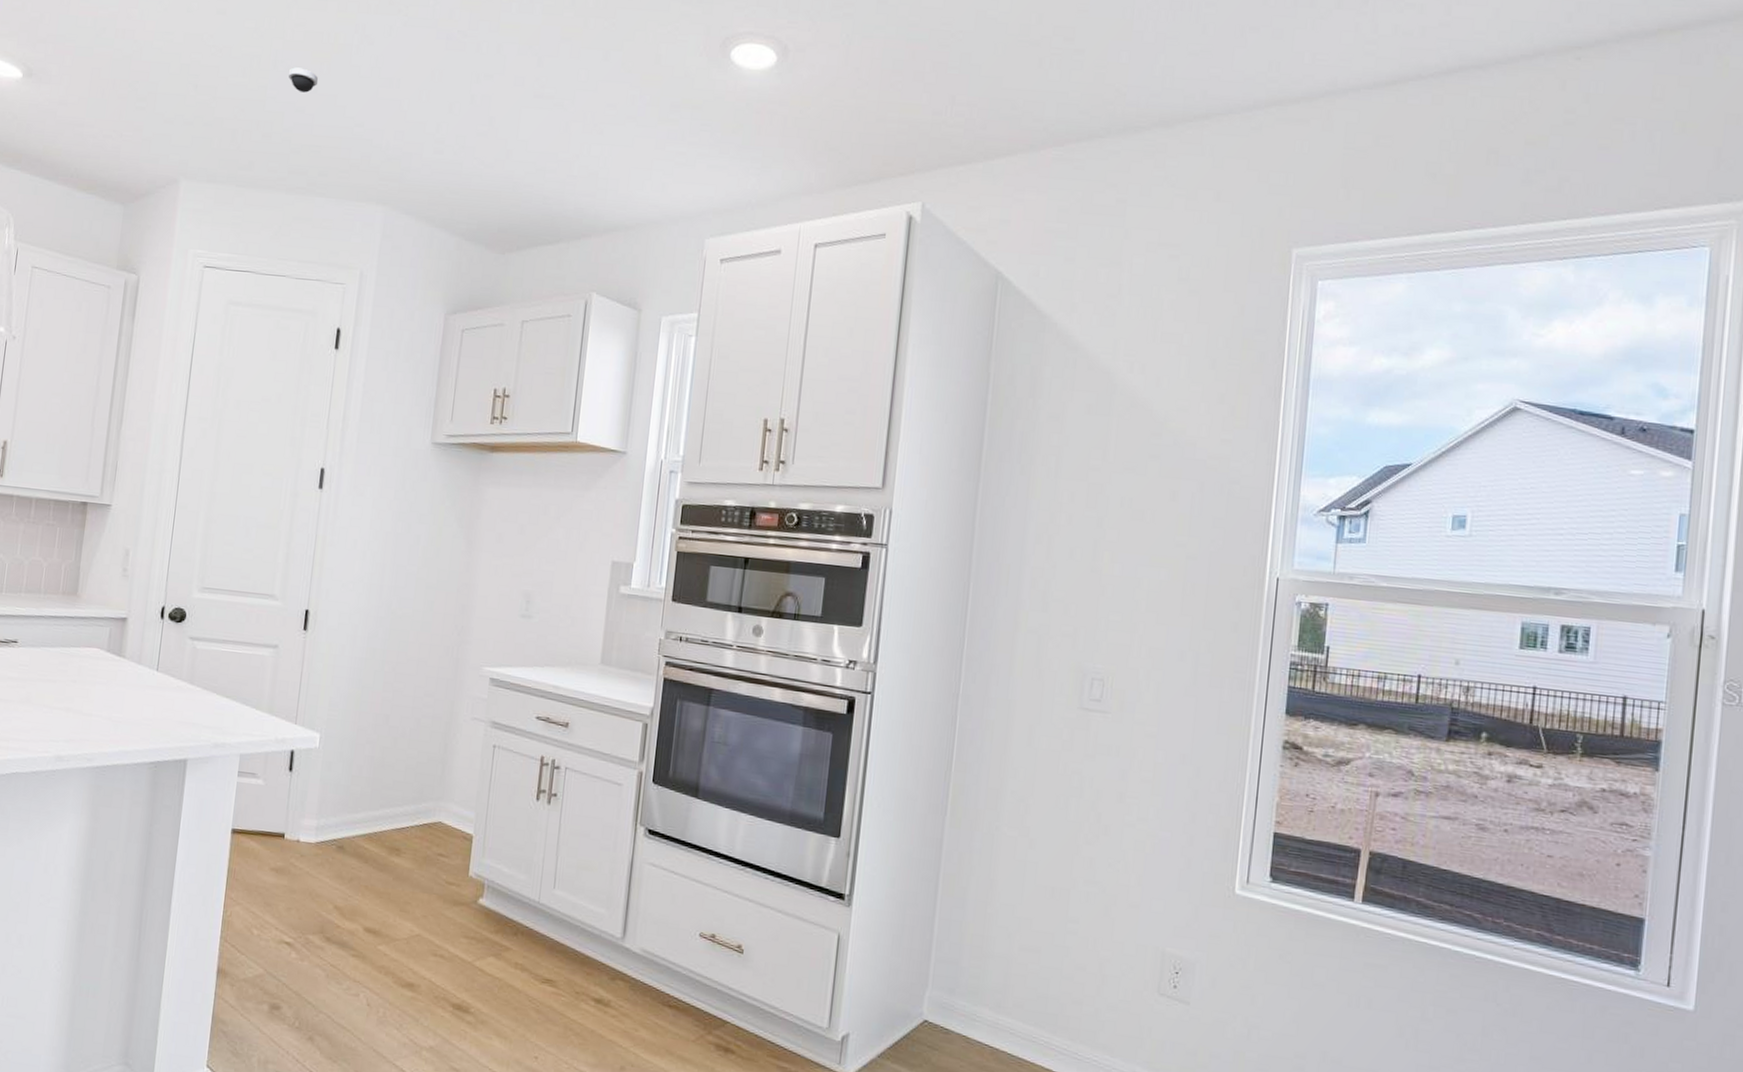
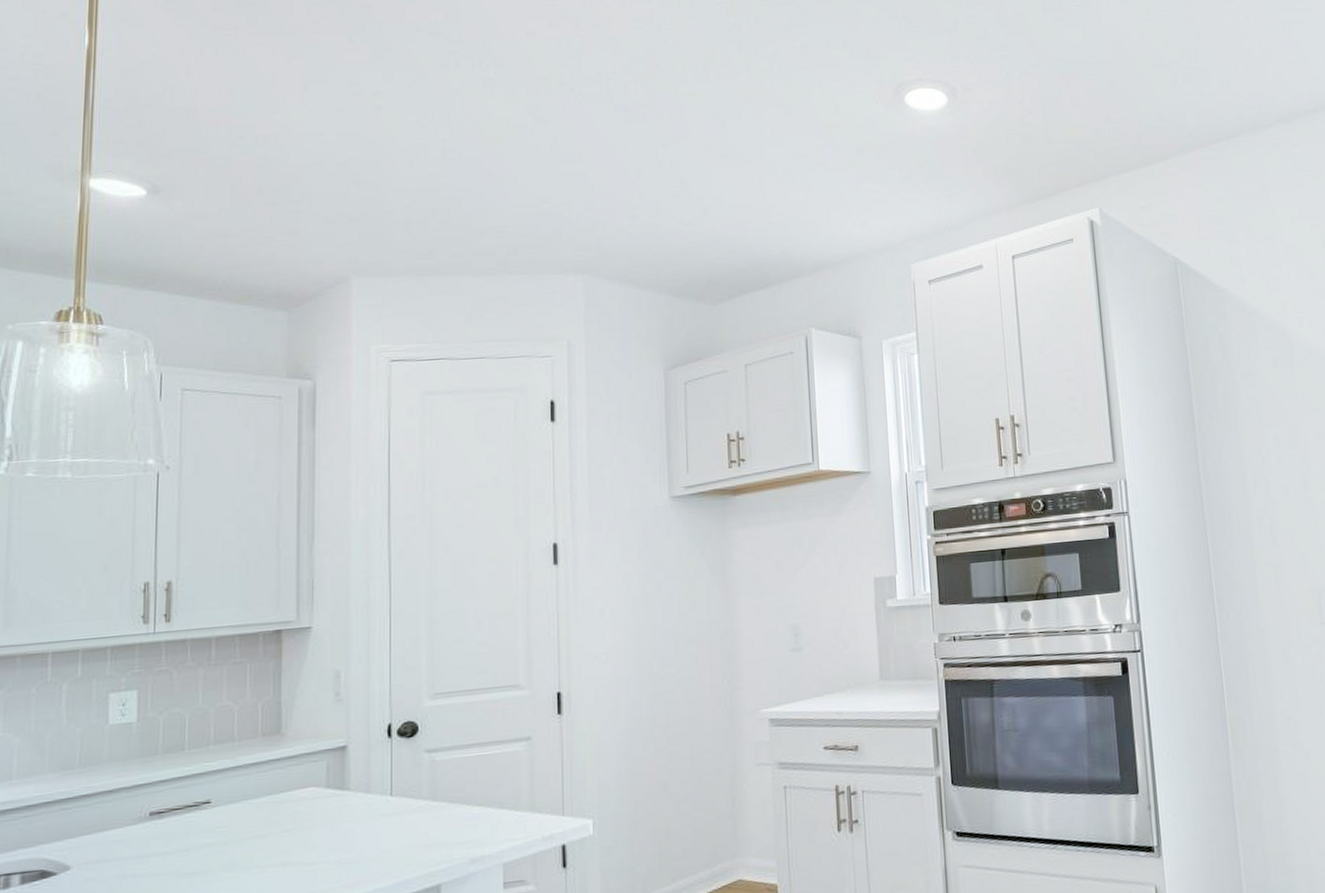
dome security camera: present [288,67,319,93] -> none [460,153,495,177]

